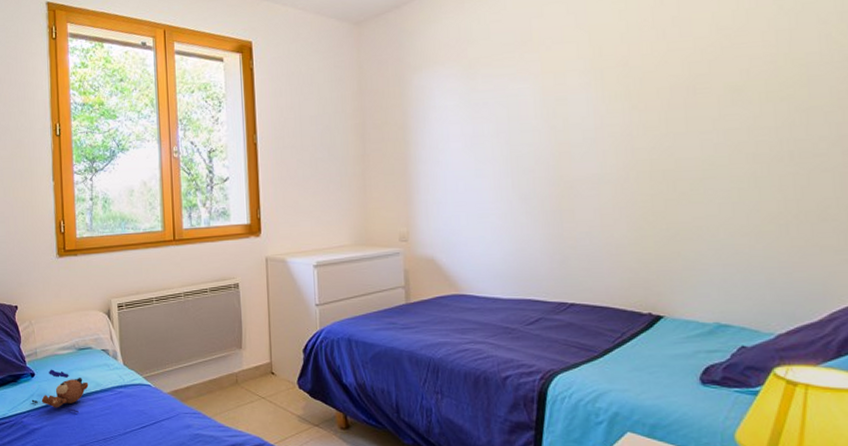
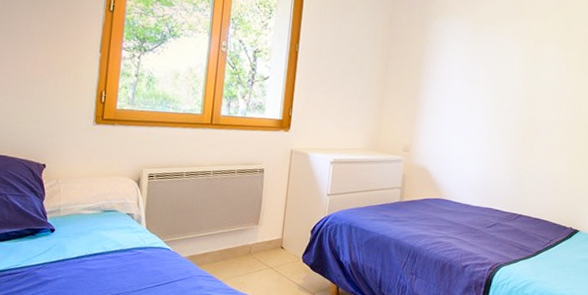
teddy bear: present [31,369,89,413] -> none [48,227,109,269]

